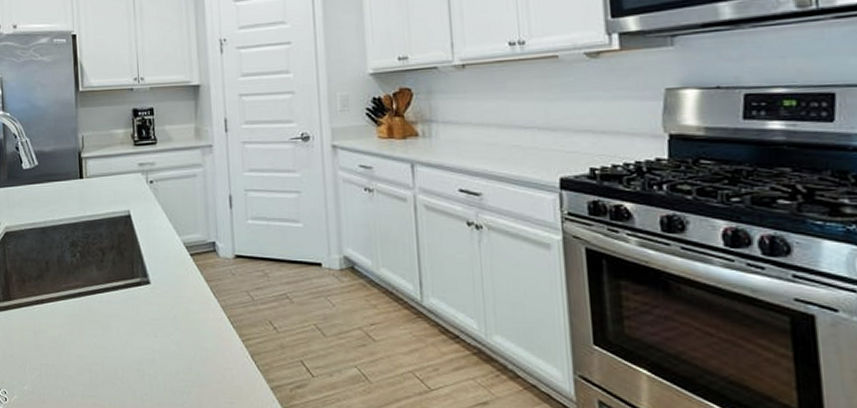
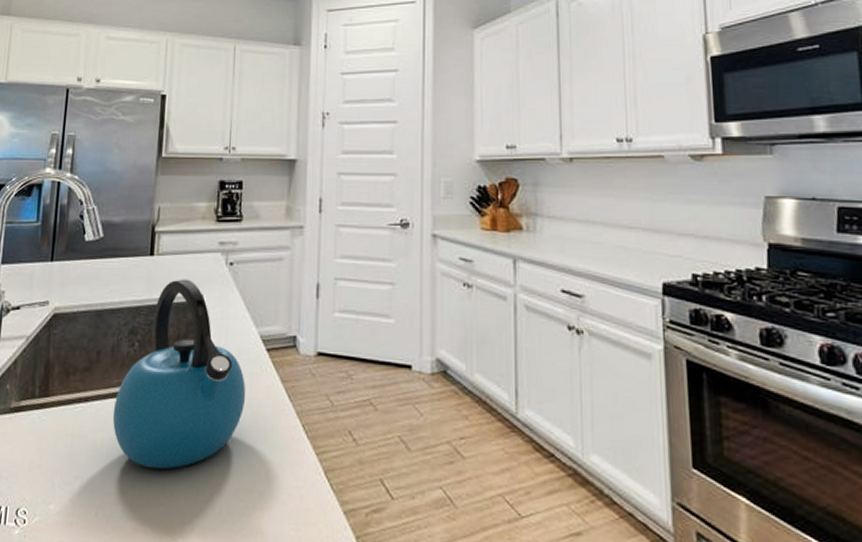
kettle: none [65,197,177,357] -> present [112,279,246,470]

